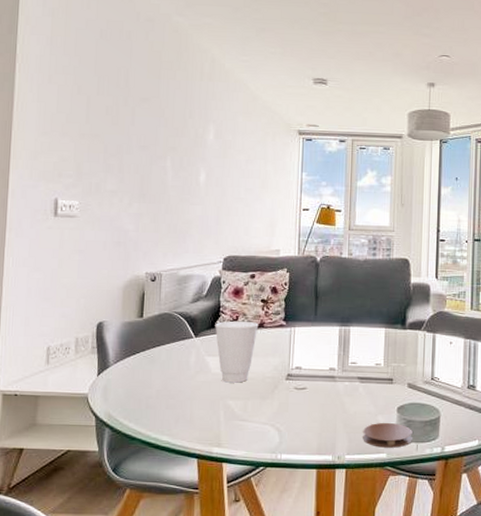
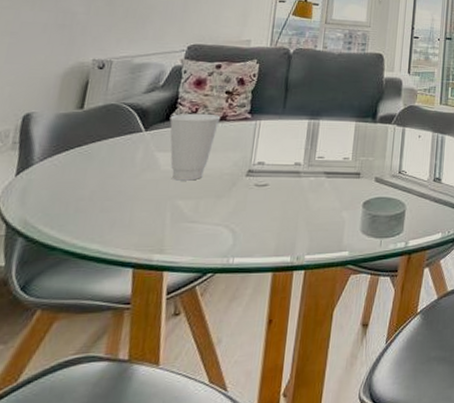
coaster: present [363,422,413,448] -> none [325,218,377,245]

